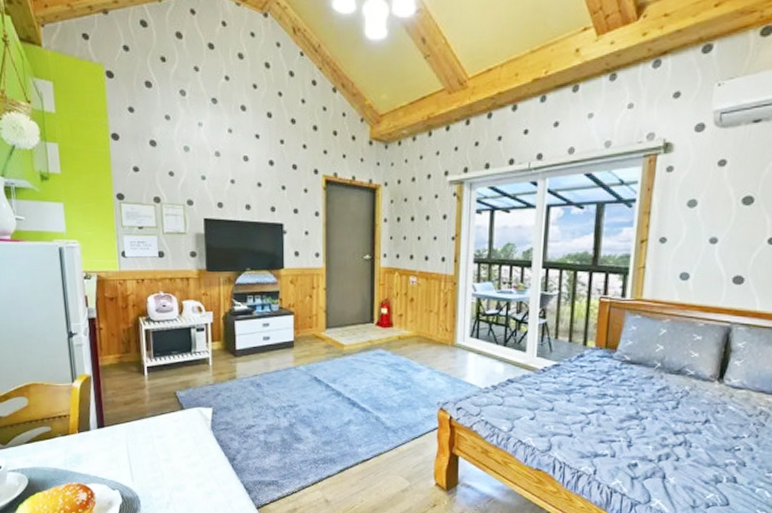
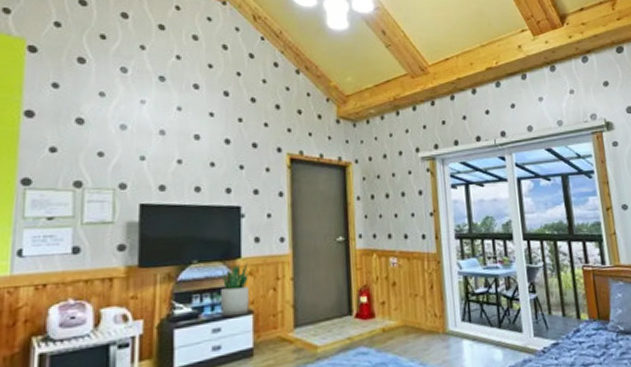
planter: none [269,272,290,316] -> present [221,262,249,317]

